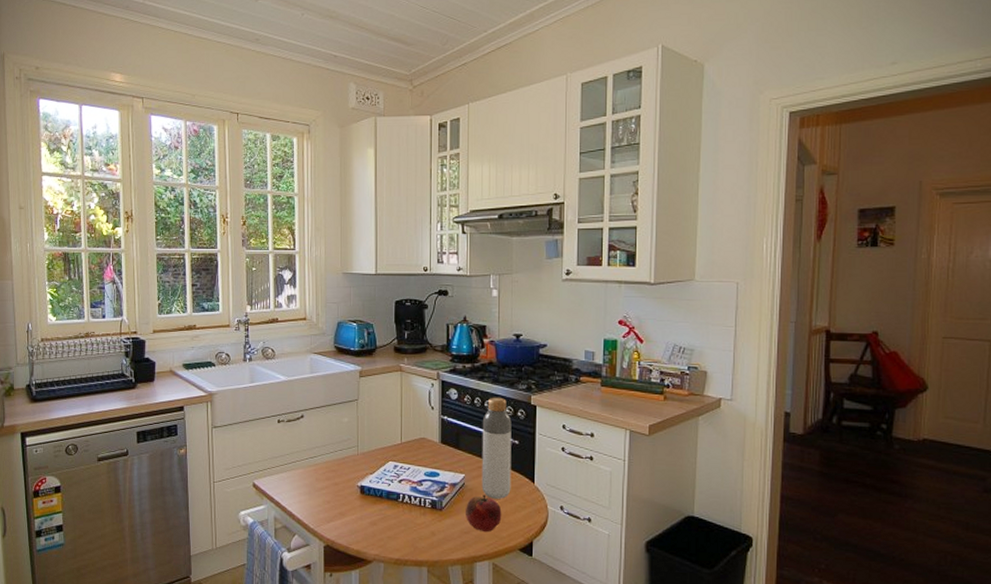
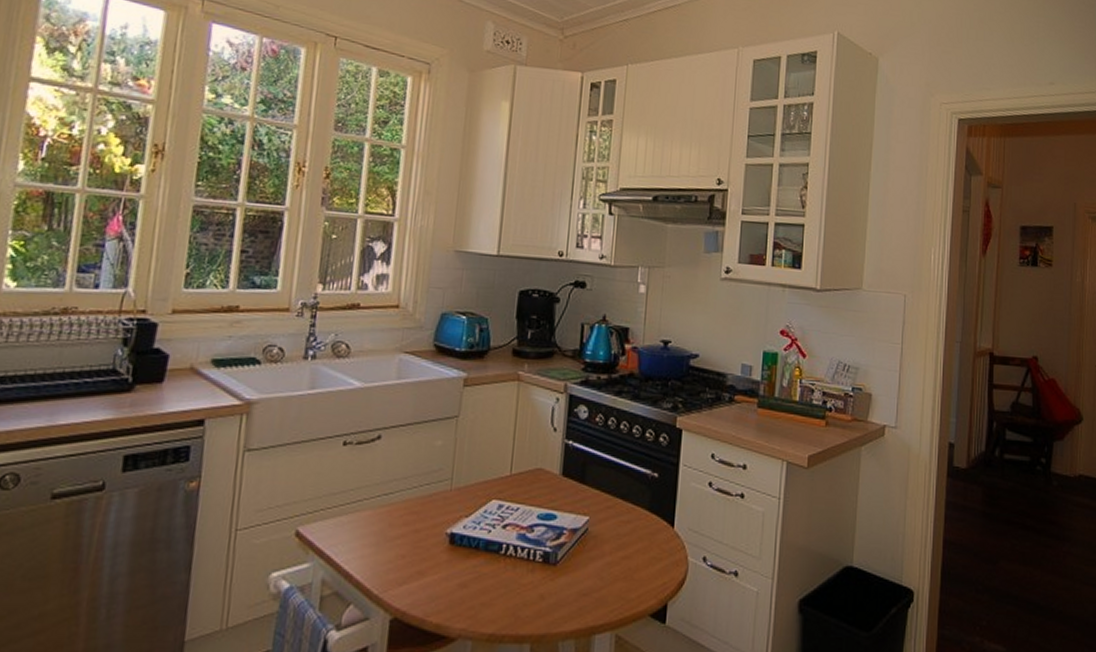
fruit: present [466,494,502,533] -> none [586,543,632,594]
bottle: present [481,397,512,499] -> none [609,417,652,549]

